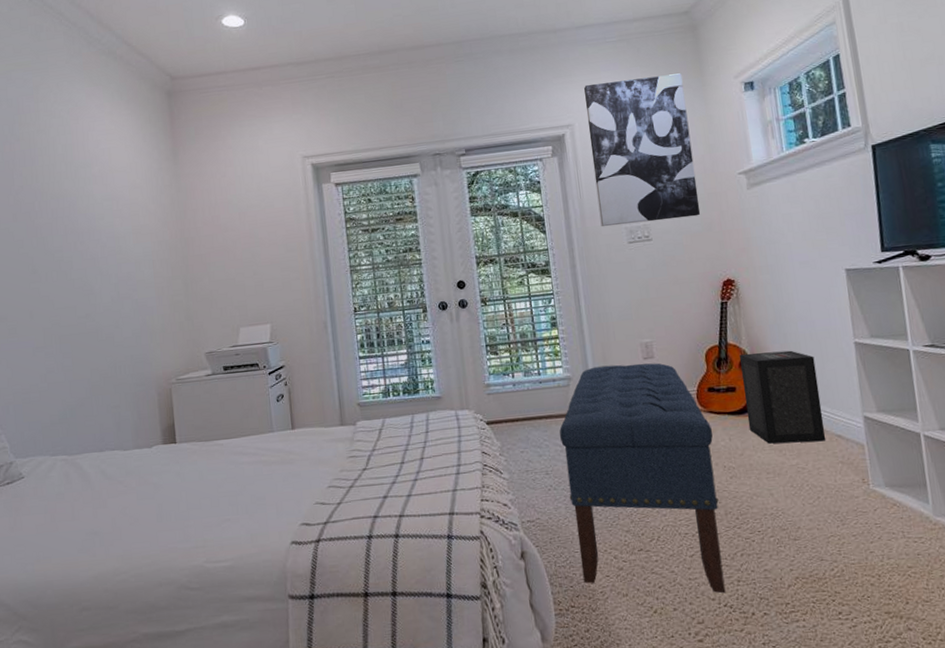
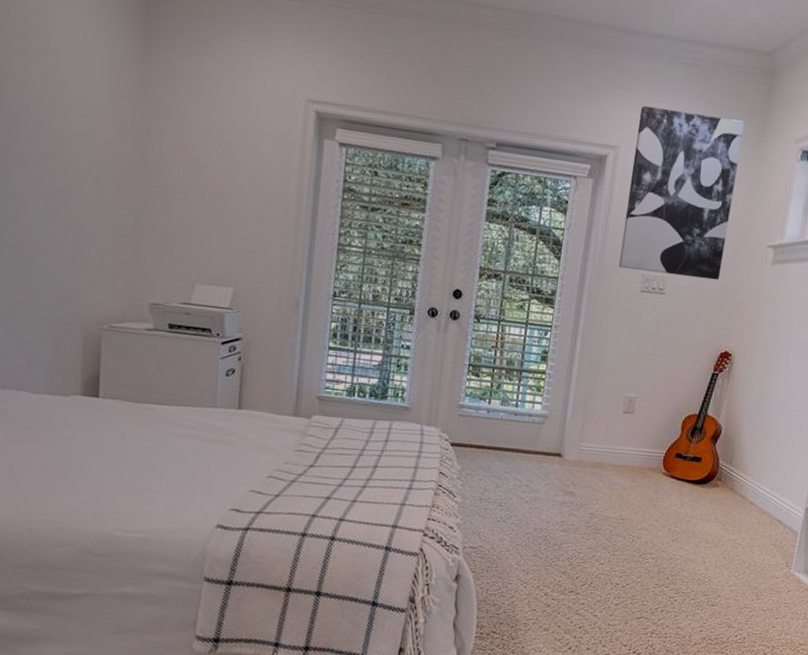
bench: present [559,363,726,594] -> none [510,410,669,642]
speaker: present [740,350,826,444] -> none [702,427,781,523]

